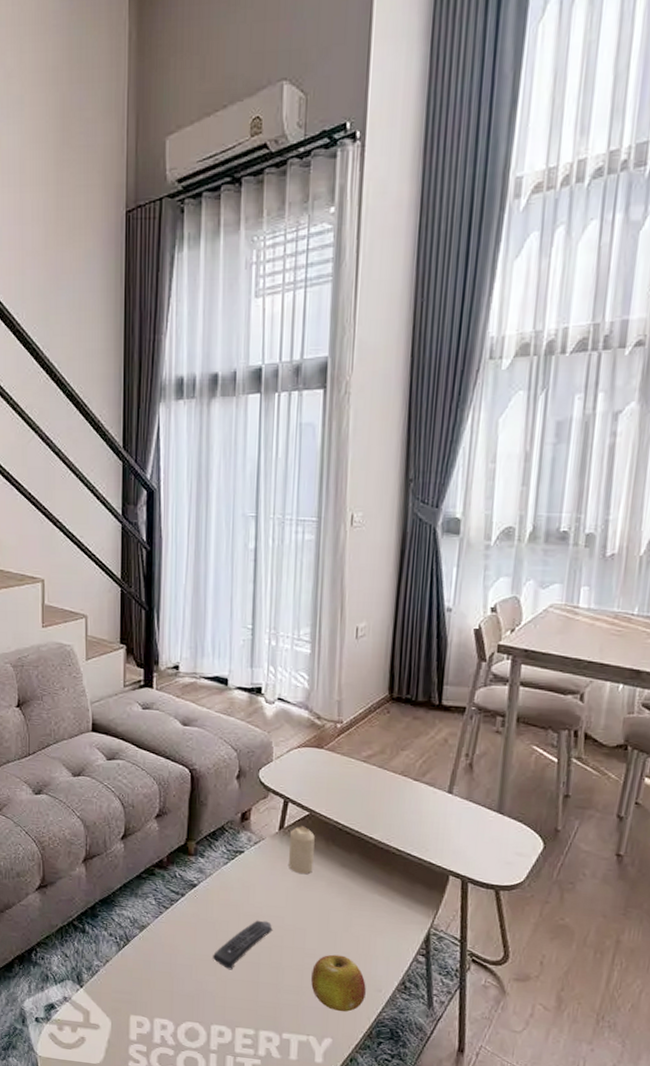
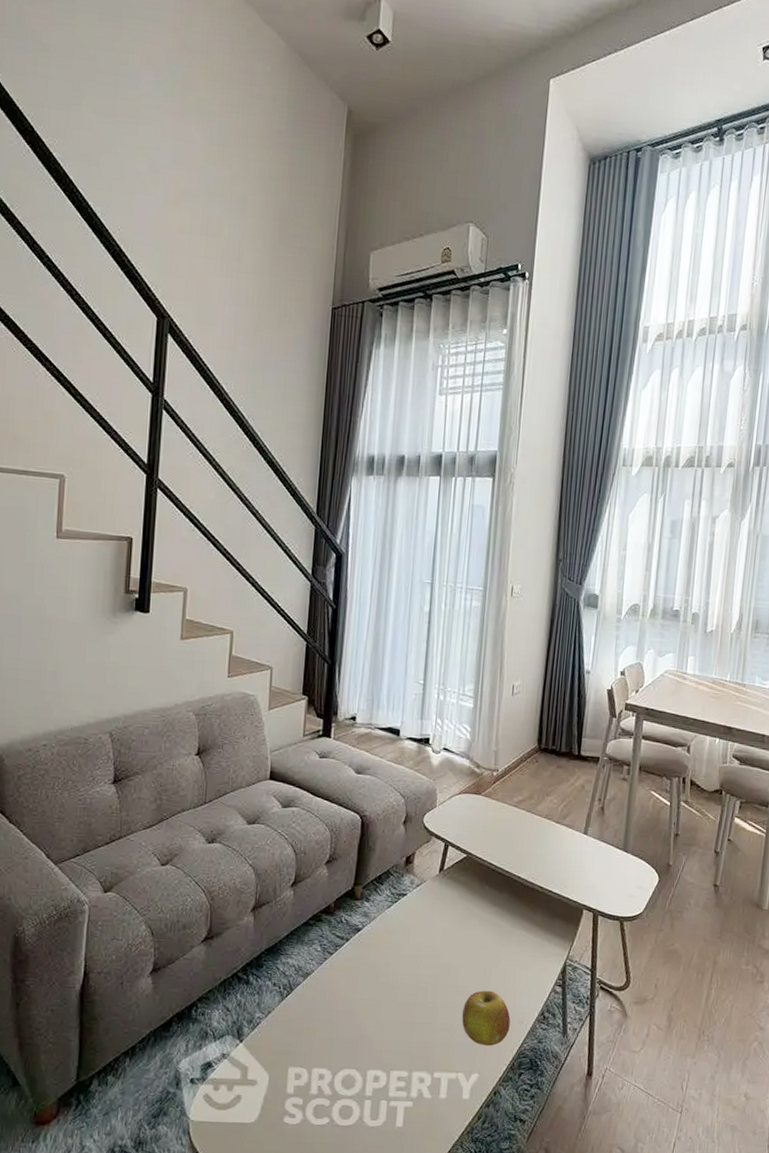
remote control: present [213,920,273,970] -> none [373,961,430,1013]
candle: present [289,826,315,875] -> none [446,868,471,914]

